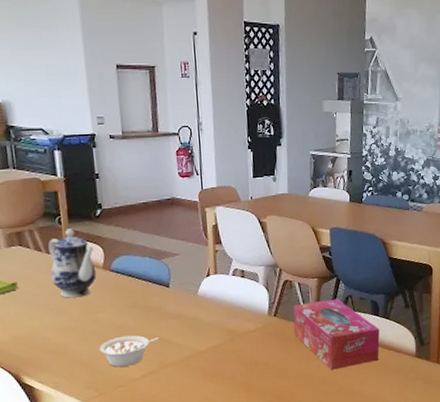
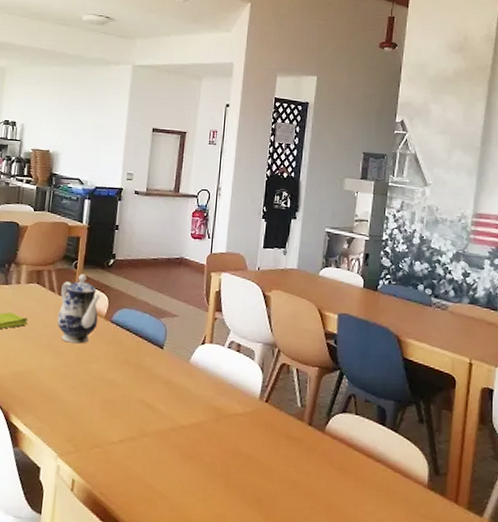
legume: present [99,335,159,367] -> none [85,392,144,426]
tissue box: present [293,299,380,370] -> none [285,393,385,483]

